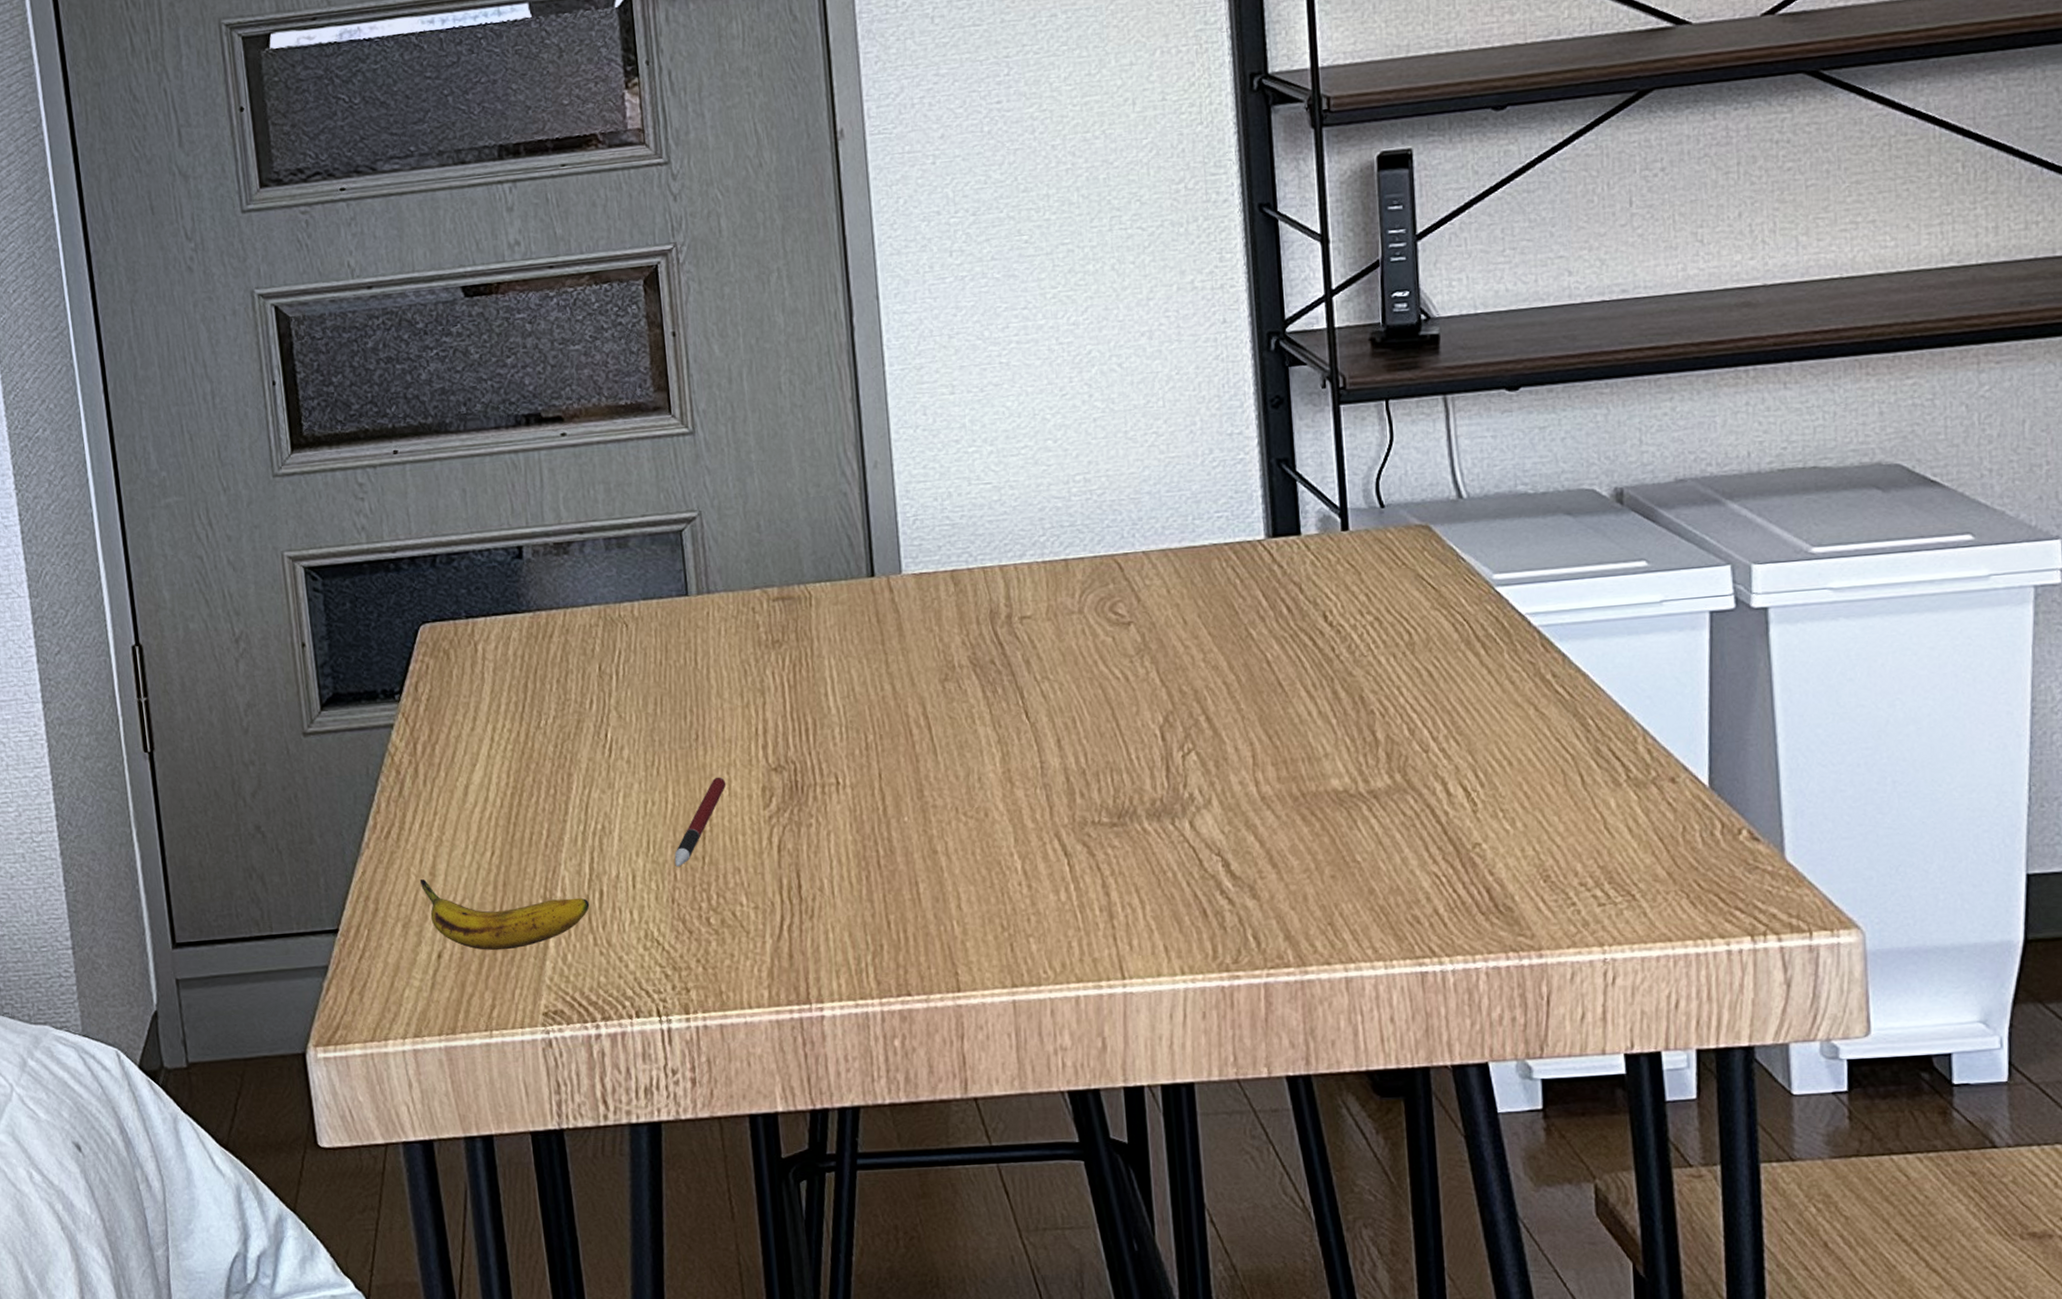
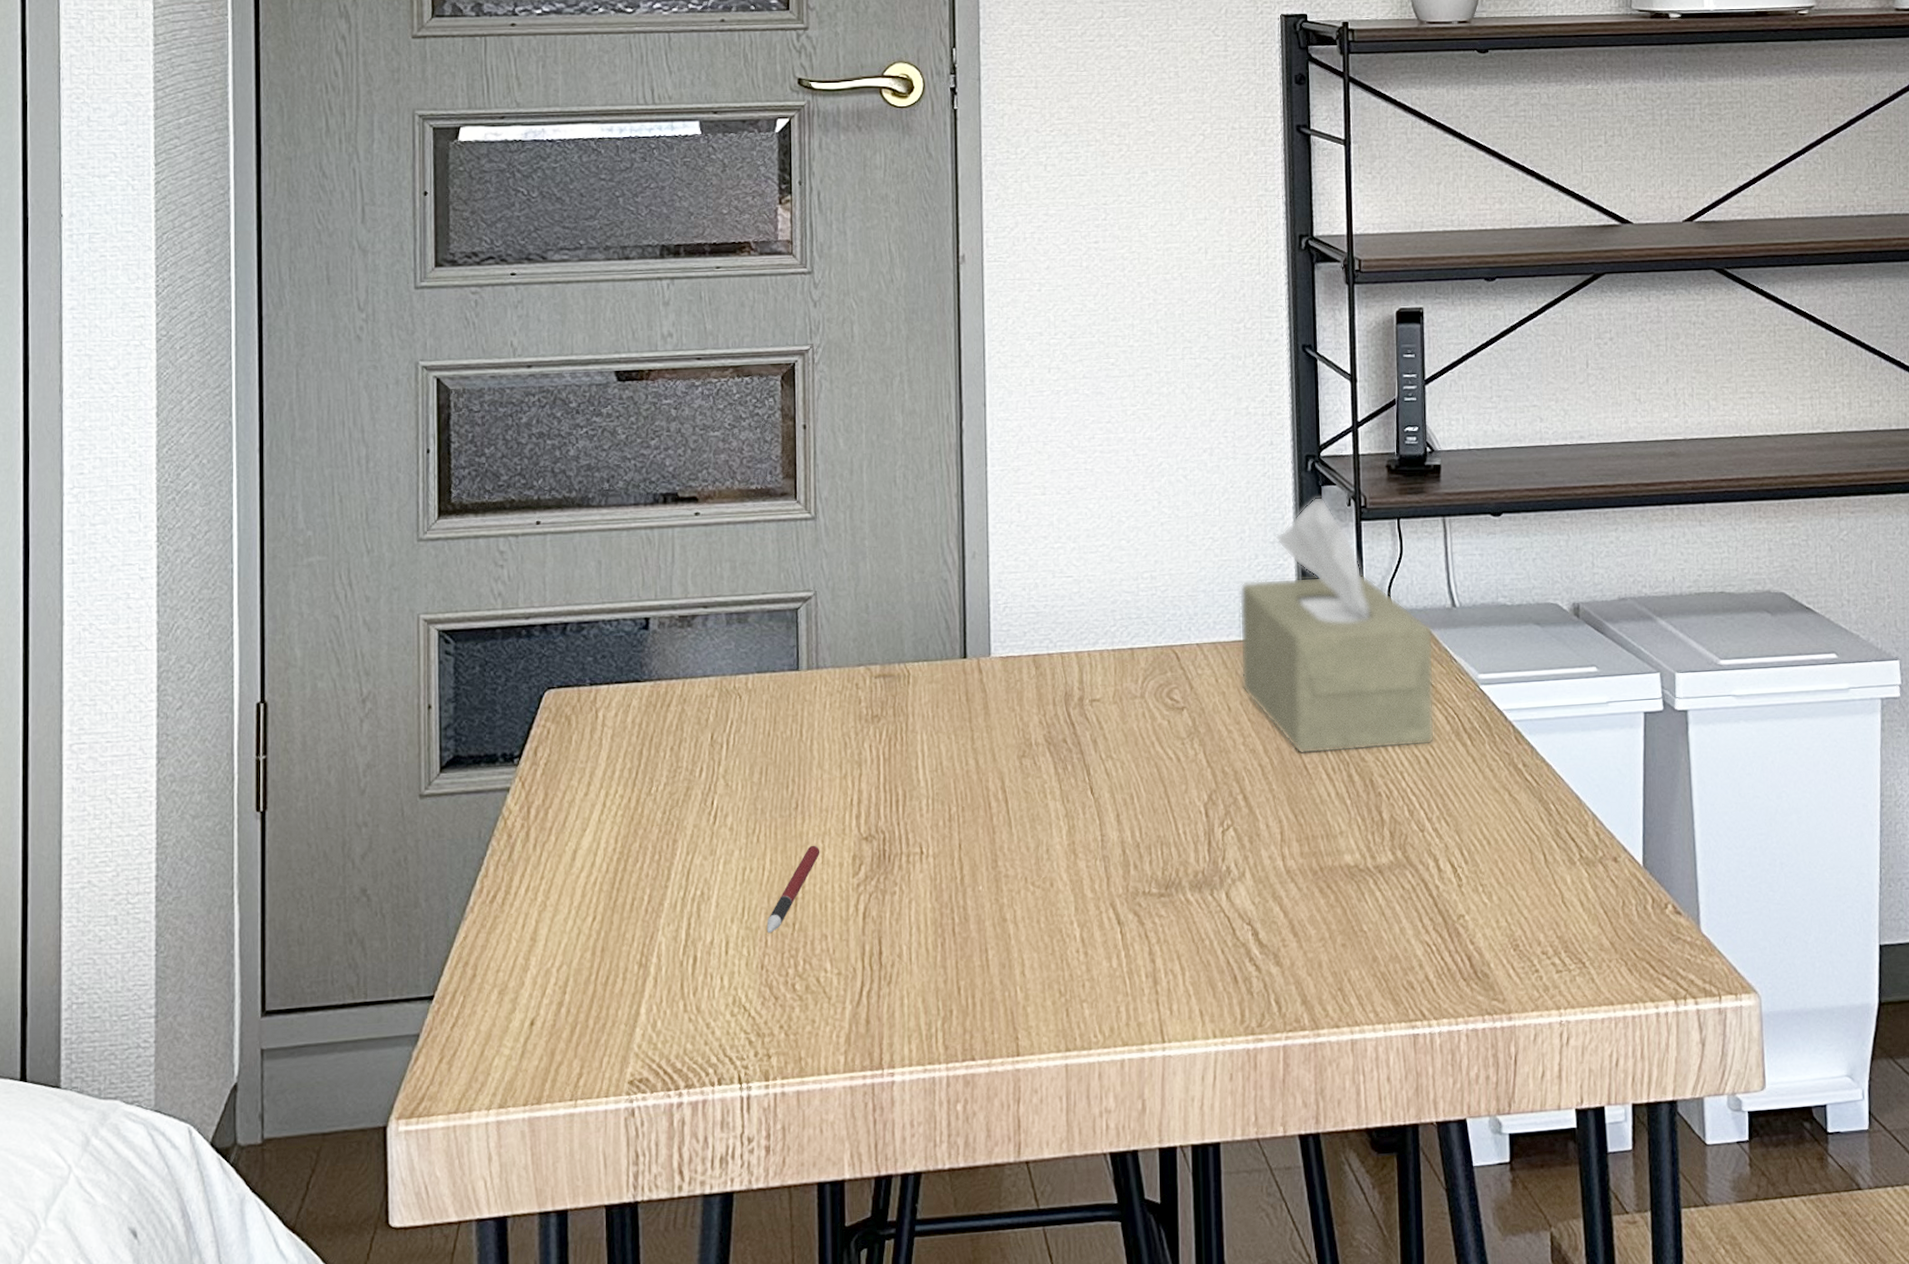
banana: present [419,879,590,951] -> none [520,945,683,1018]
tissue box: none [1192,379,1440,670] -> present [1239,496,1435,755]

